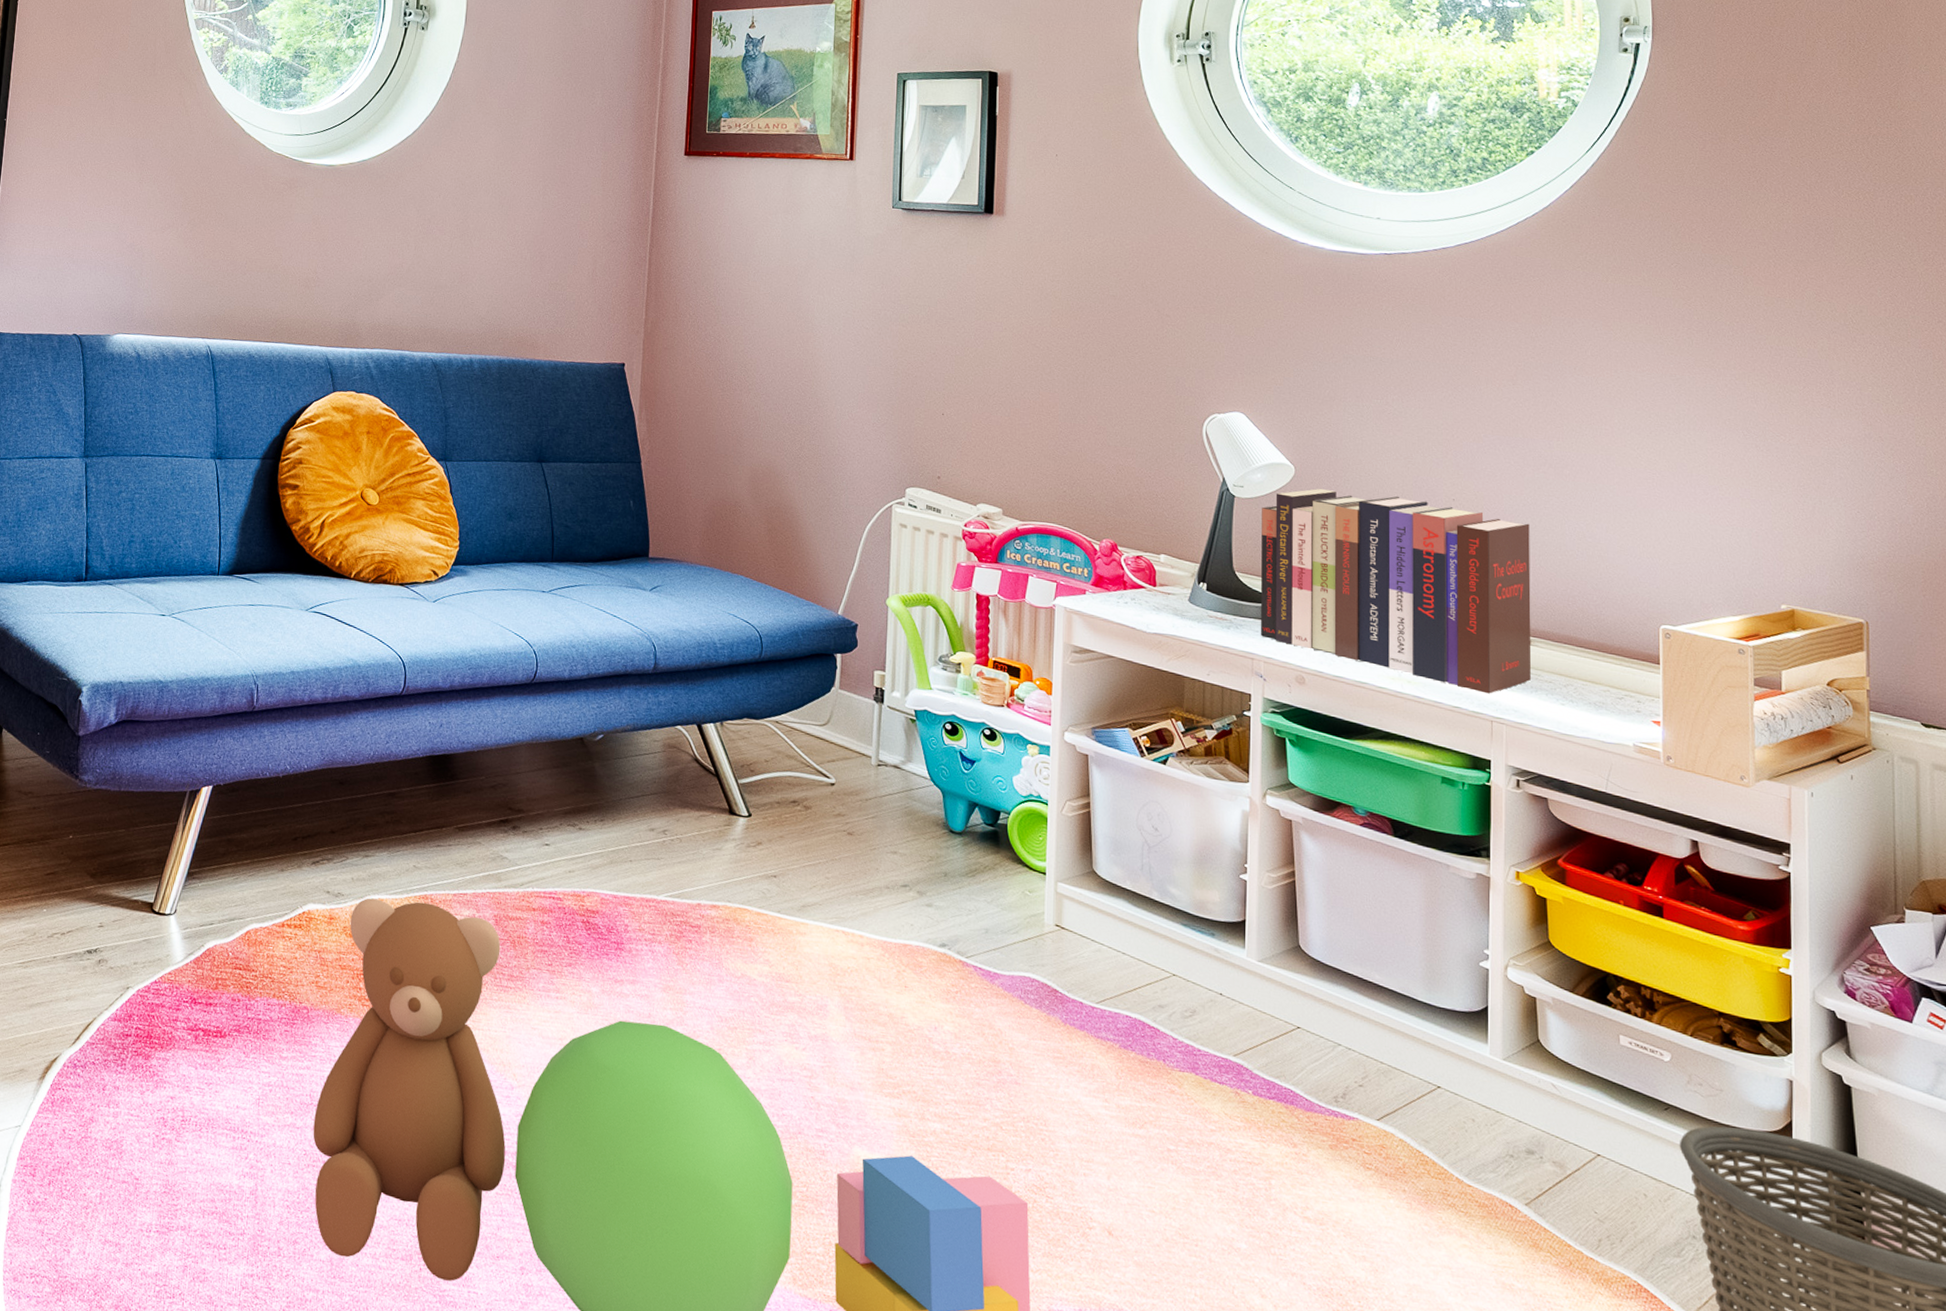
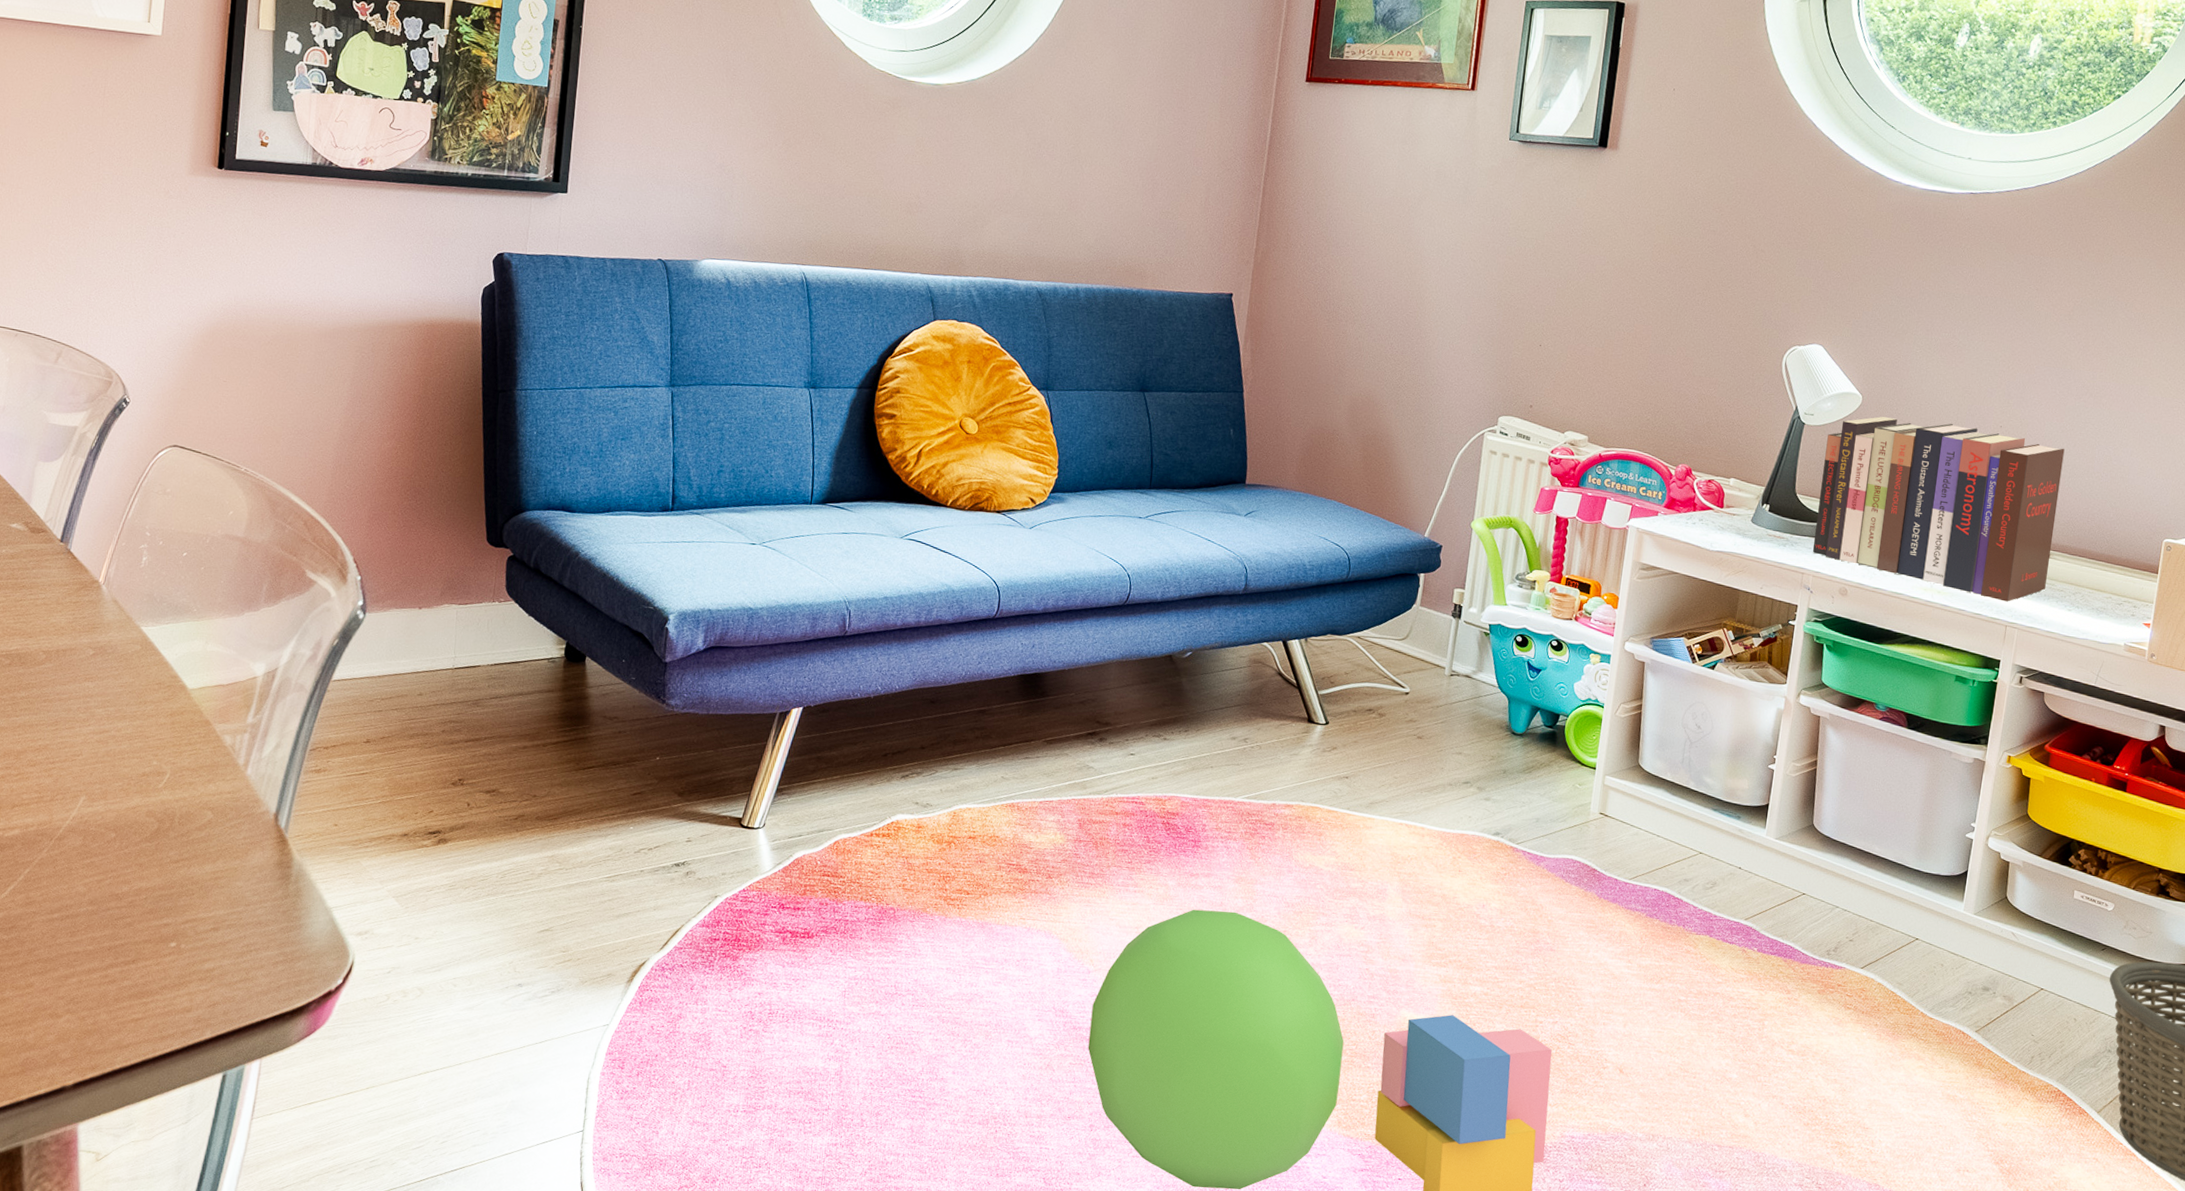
teddy bear: present [313,898,506,1281] -> none [897,807,1084,1140]

